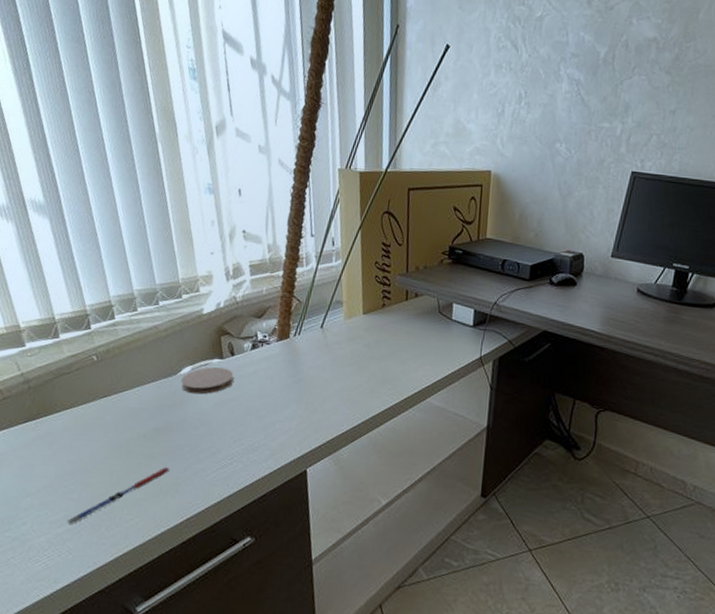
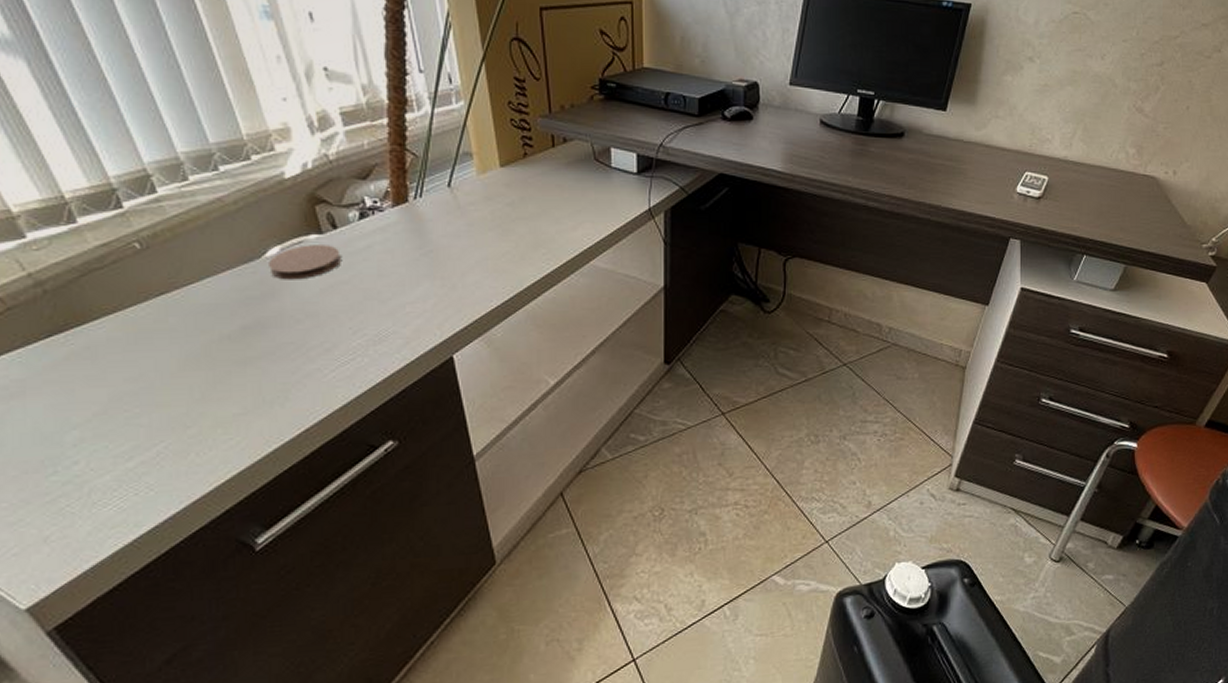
pen: present [67,467,171,524] -> none [139,373,273,455]

